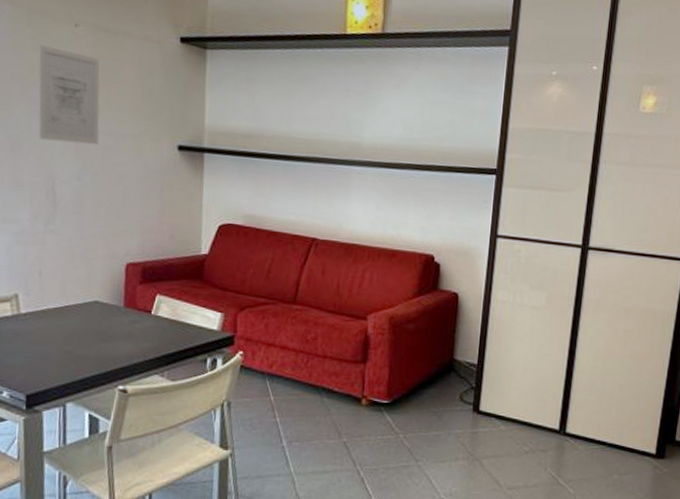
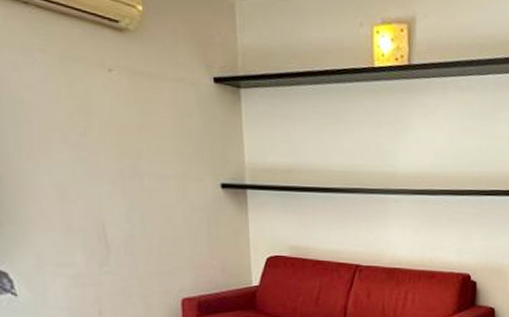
wall art: present [37,44,100,145] -> none [74,90,143,188]

